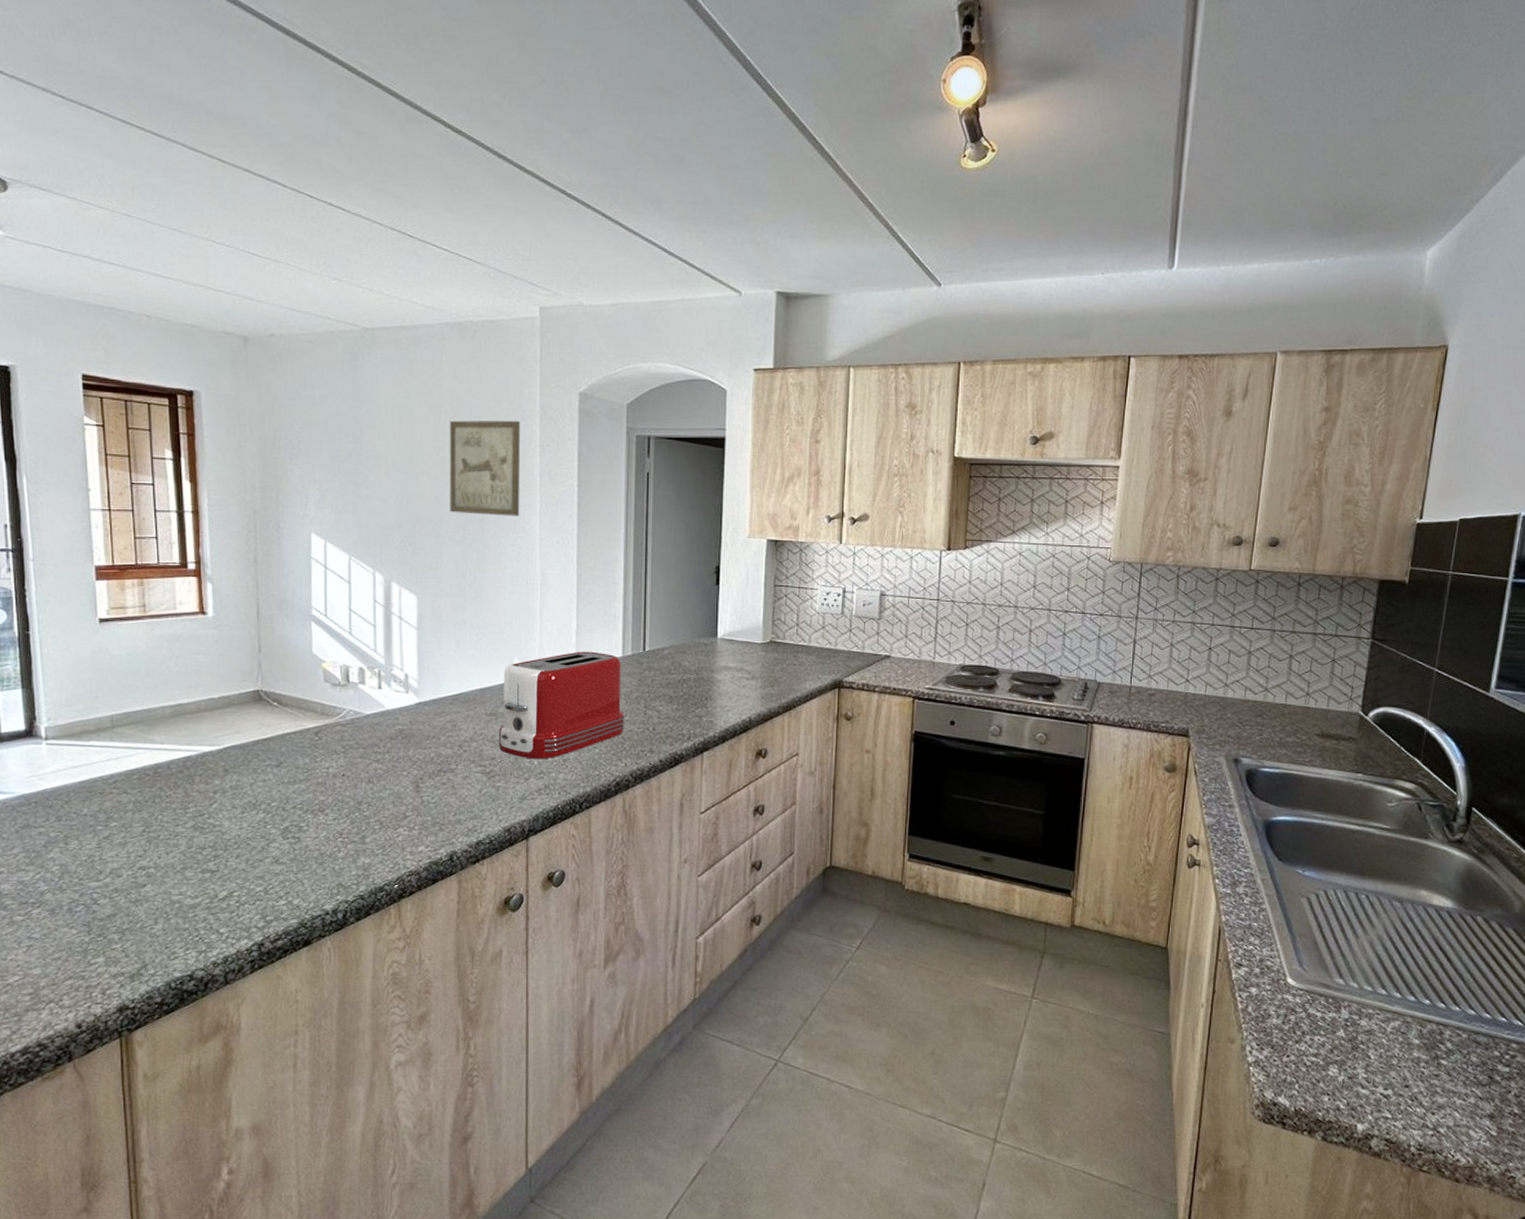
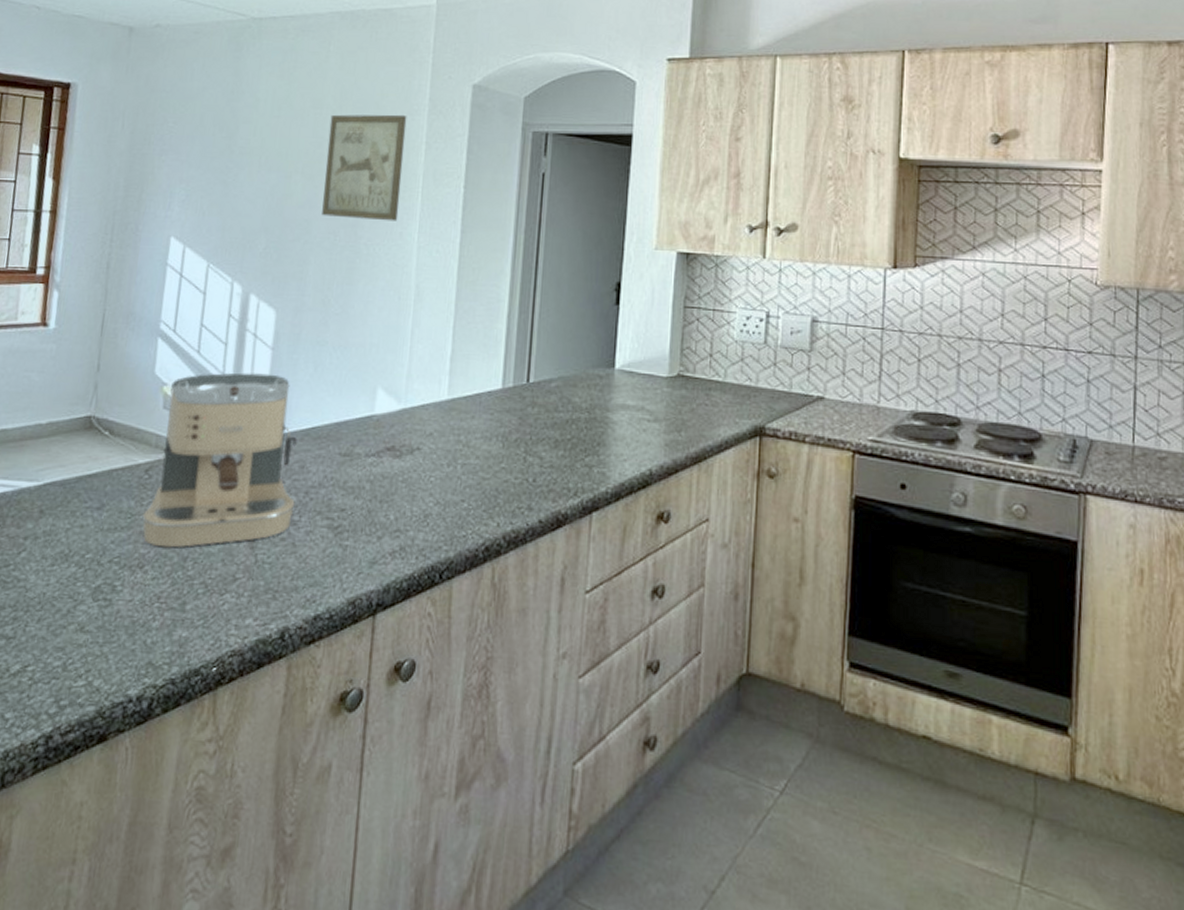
coffee maker: none [317,650,451,795] -> present [142,372,297,548]
toaster: present [498,651,625,759] -> none [351,380,501,514]

